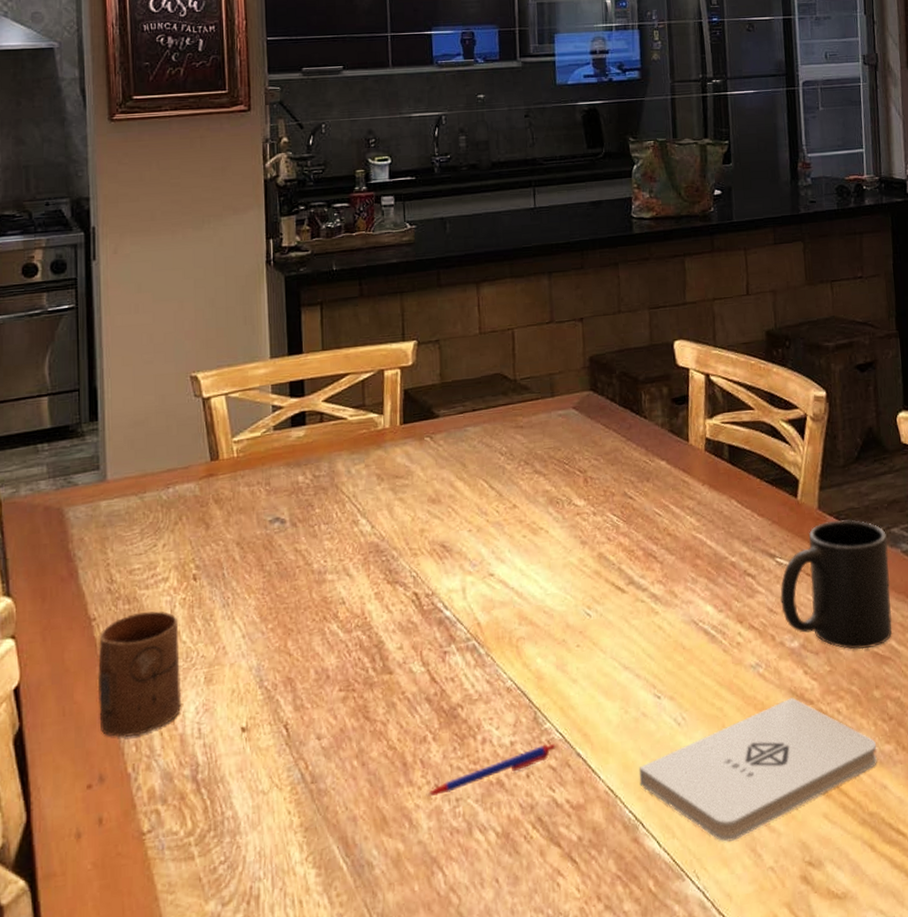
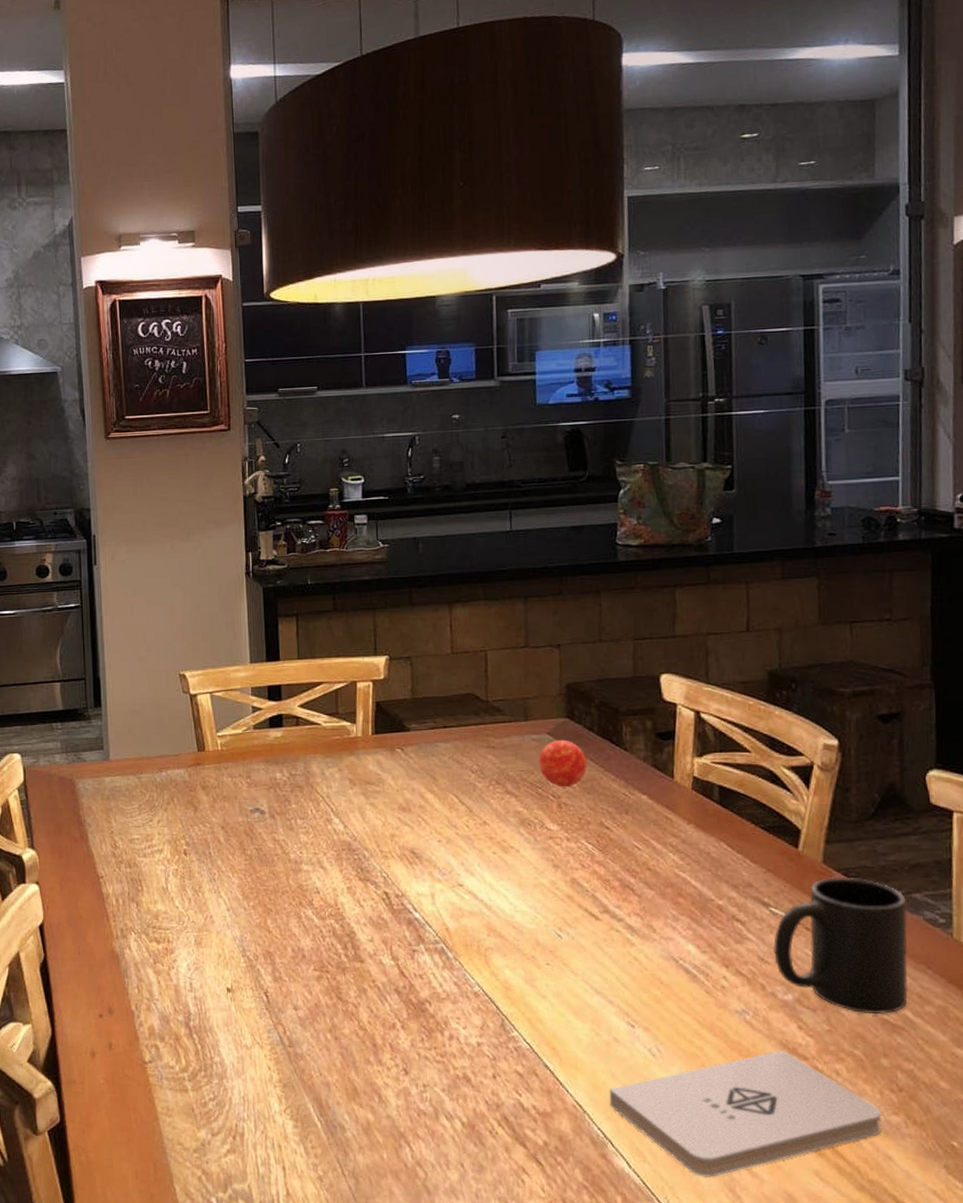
cup: present [97,611,182,737] -> none [105,877,176,980]
pen: present [426,744,556,798] -> none [394,1050,523,1079]
apple: none [565,412,611,461] -> present [538,739,588,788]

